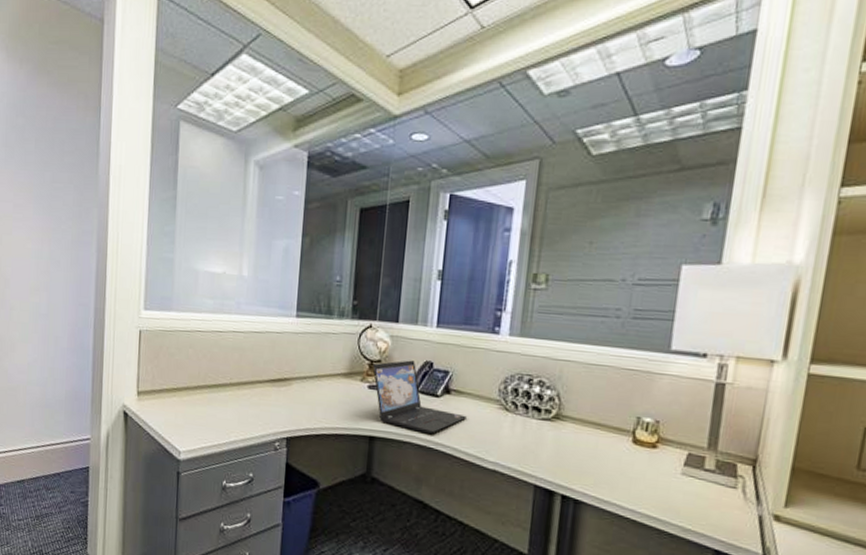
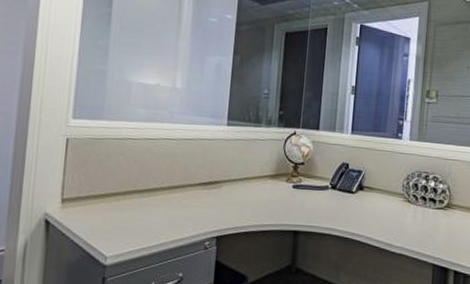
laptop: present [372,360,468,434] -> none [297,162,378,226]

